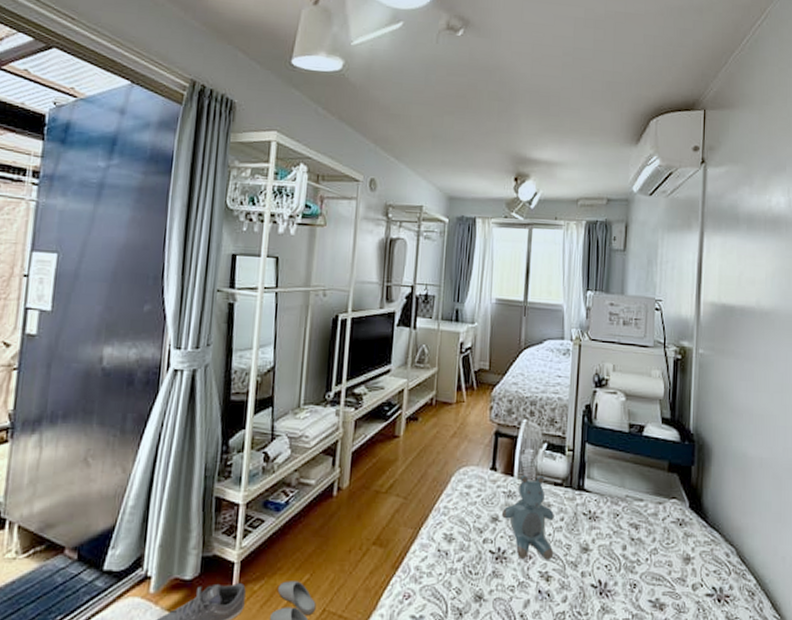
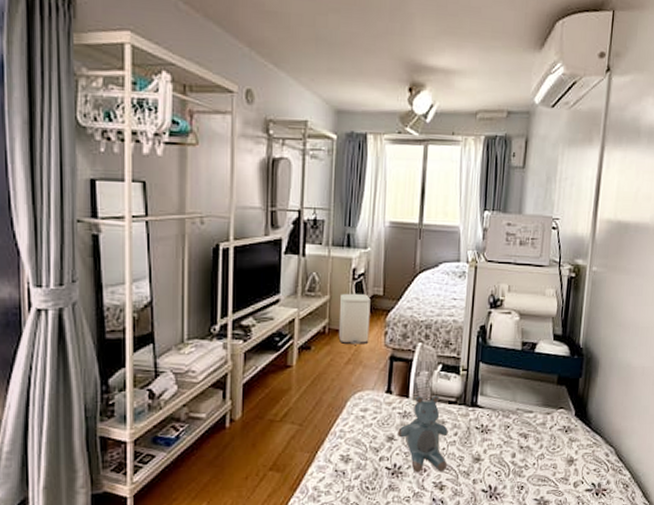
pedal bin: none [445,366,477,418] -> present [338,293,371,345]

